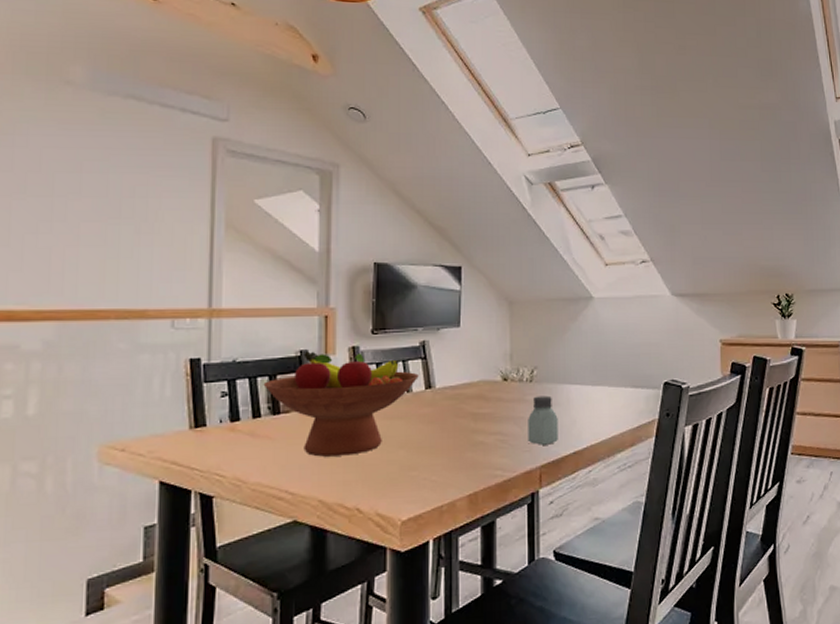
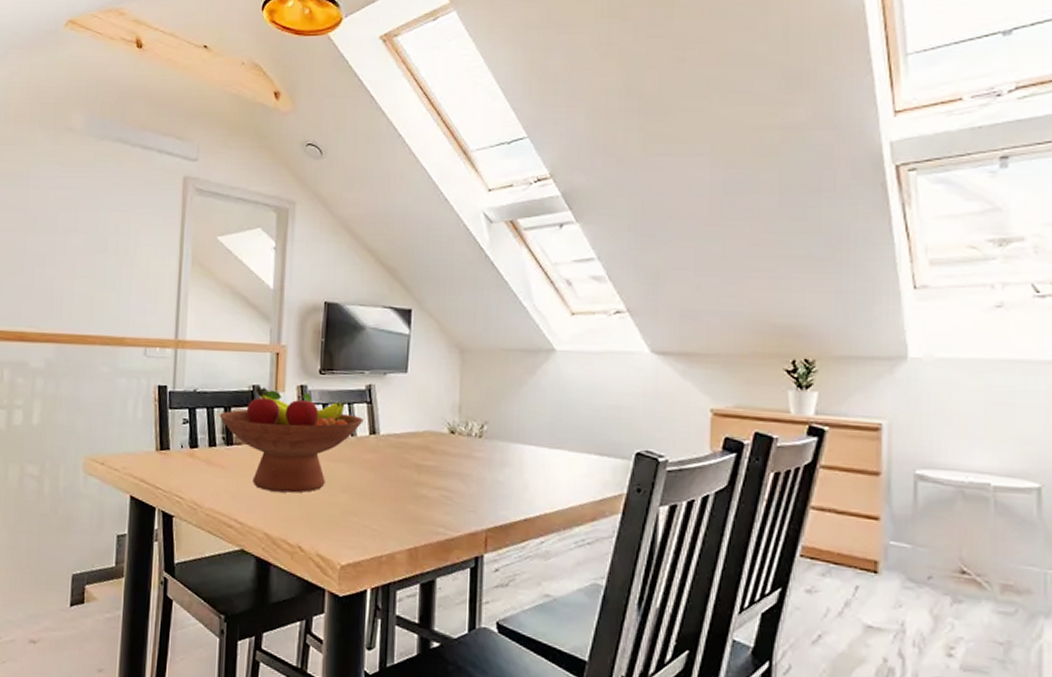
saltshaker: present [528,395,558,445] -> none [474,453,508,508]

